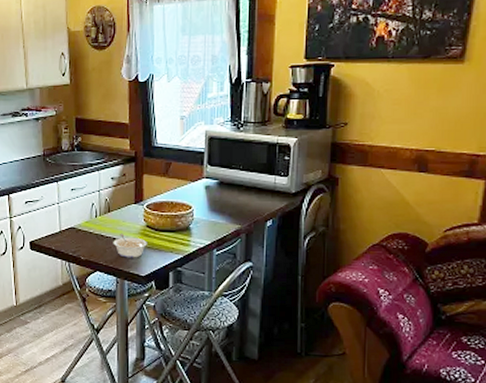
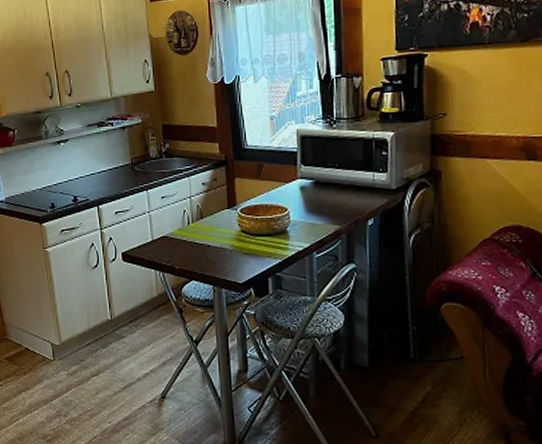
legume: present [113,233,147,258] -> none [207,239,243,265]

